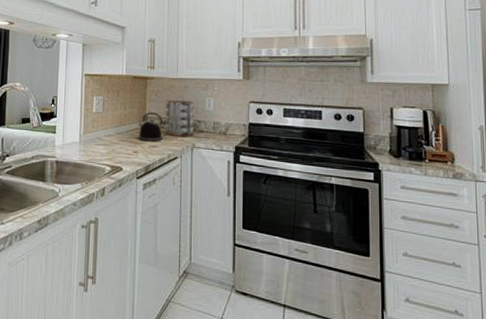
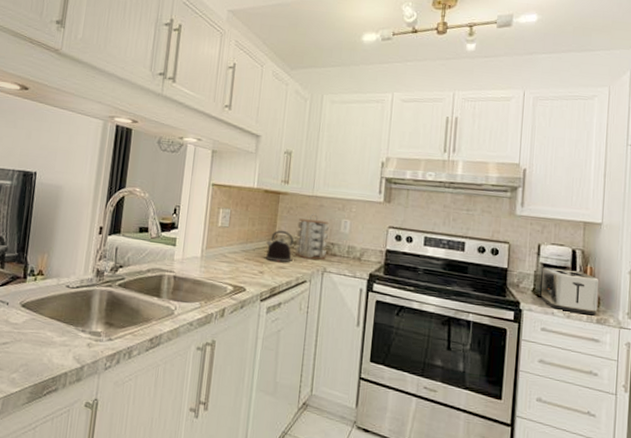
toaster: none [396,129,453,171] -> present [541,267,599,316]

